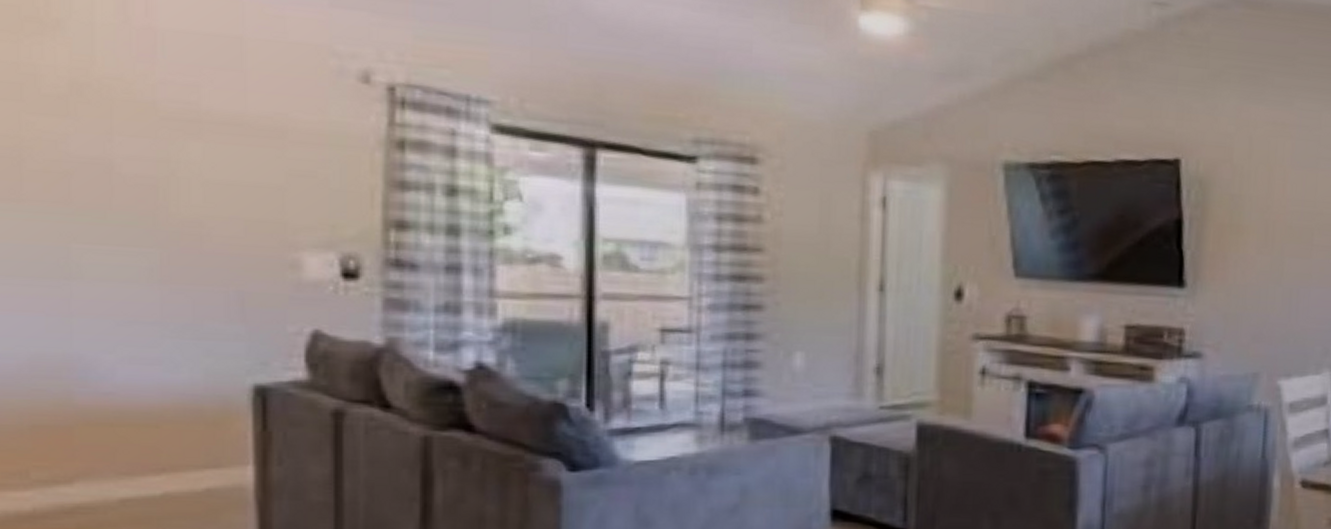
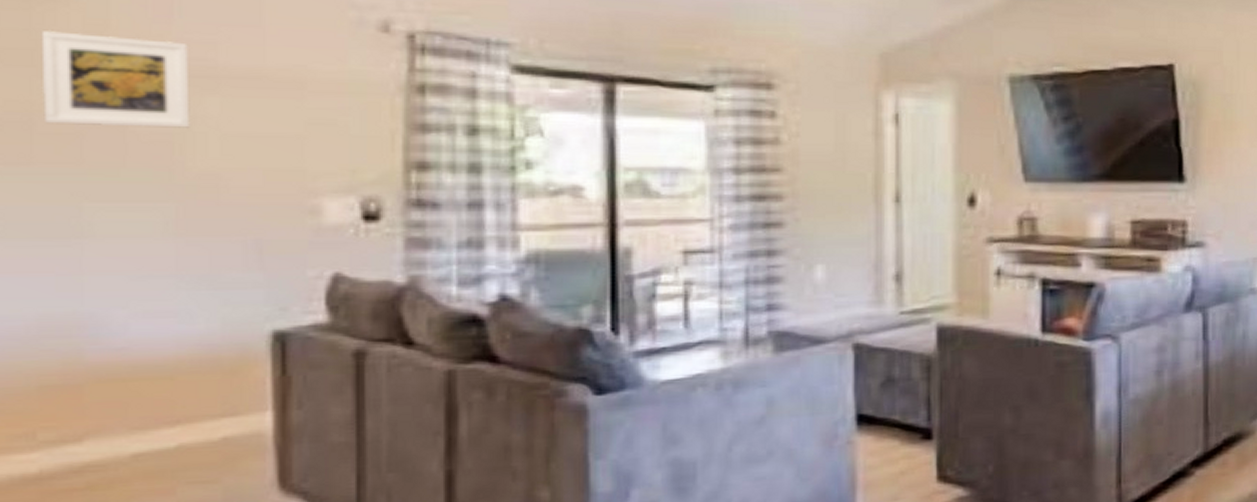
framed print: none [29,64,174,173] -> present [41,29,190,128]

